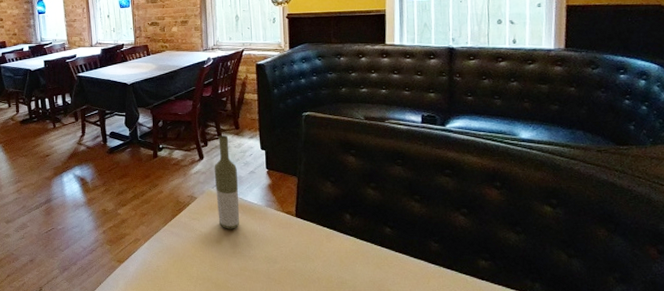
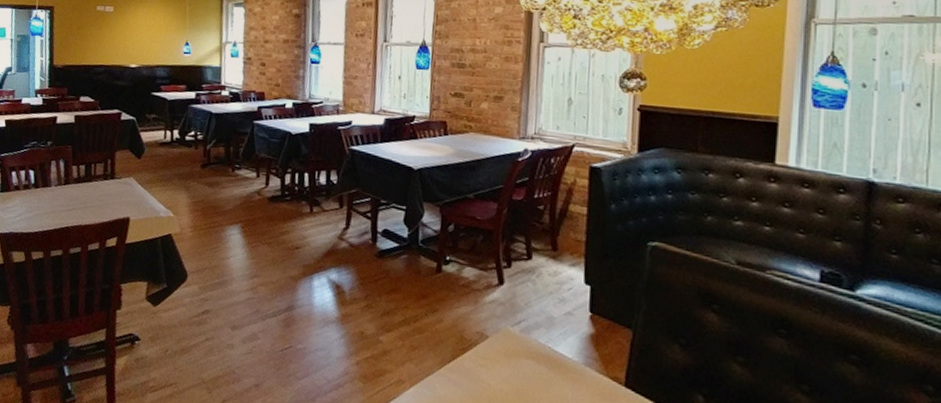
bottle: present [214,135,240,229] -> none [515,256,548,389]

